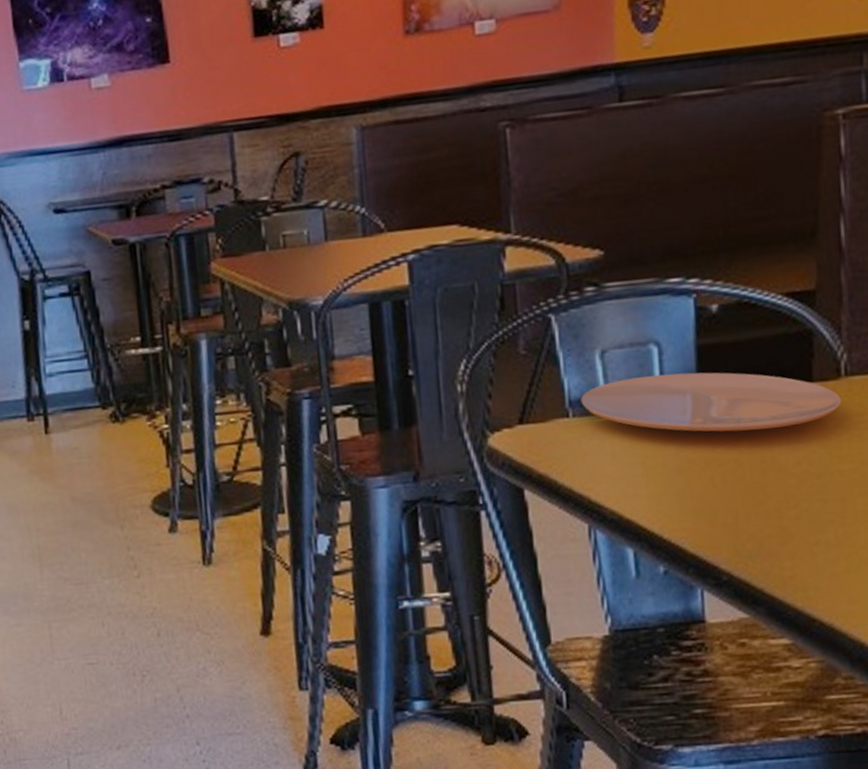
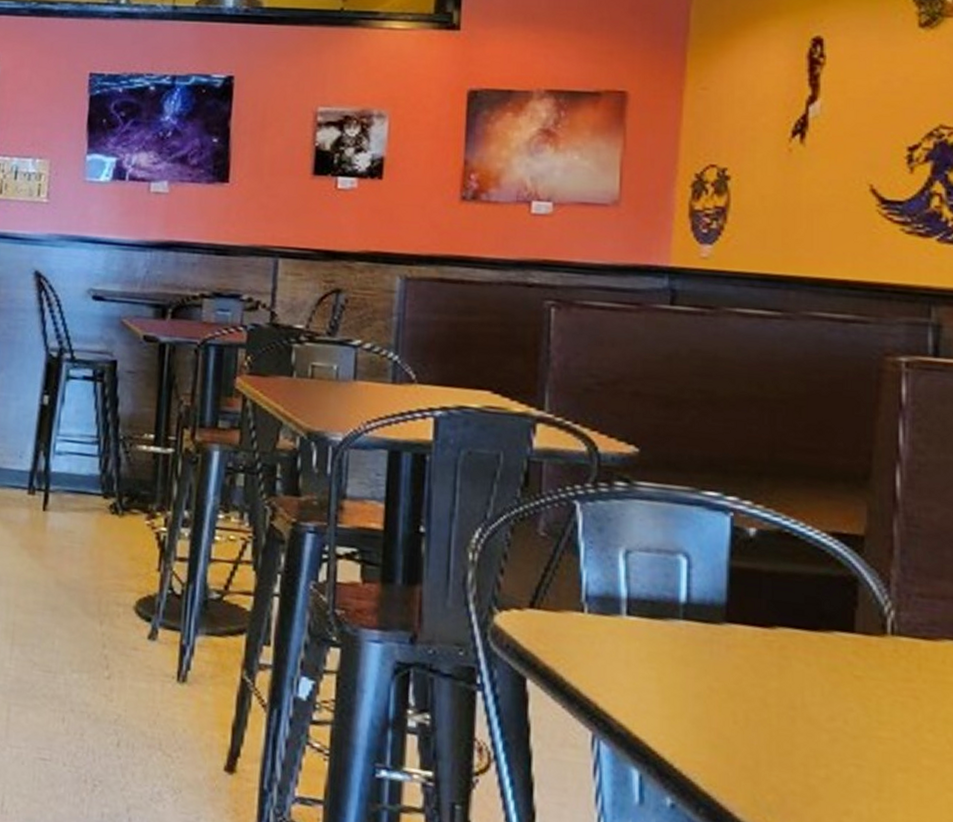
plate: present [581,372,841,432] -> none [598,584,885,676]

